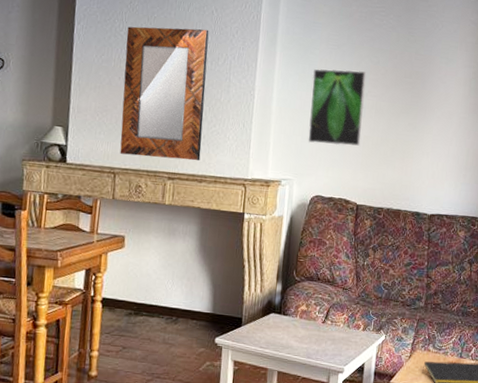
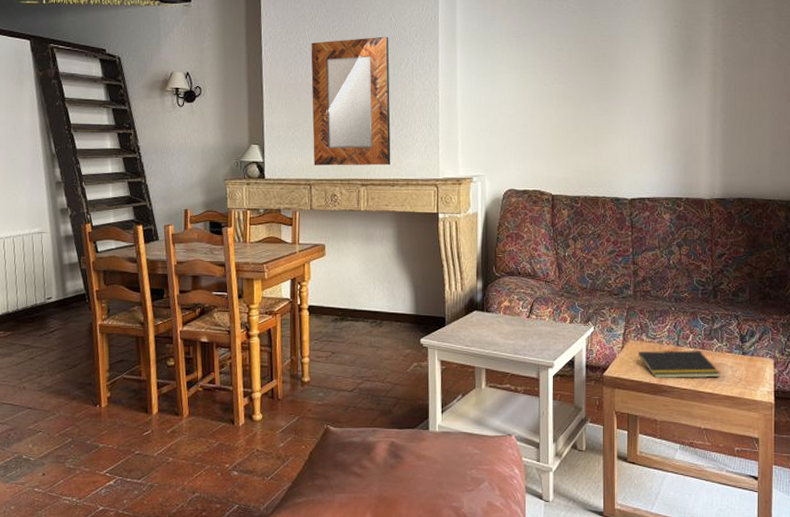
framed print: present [308,68,367,146] -> none [495,60,551,138]

